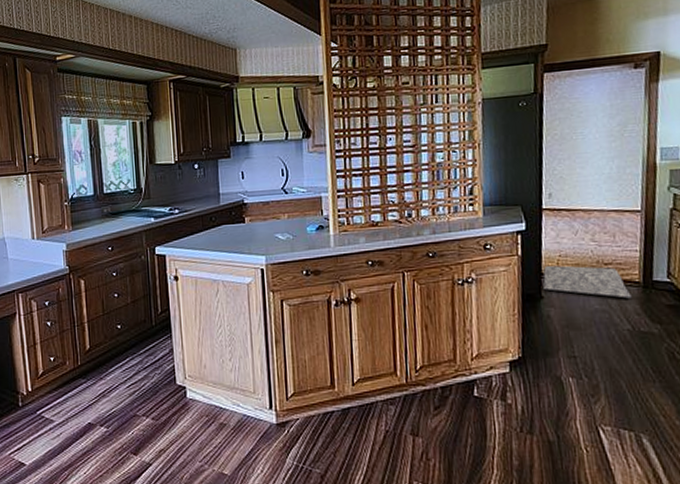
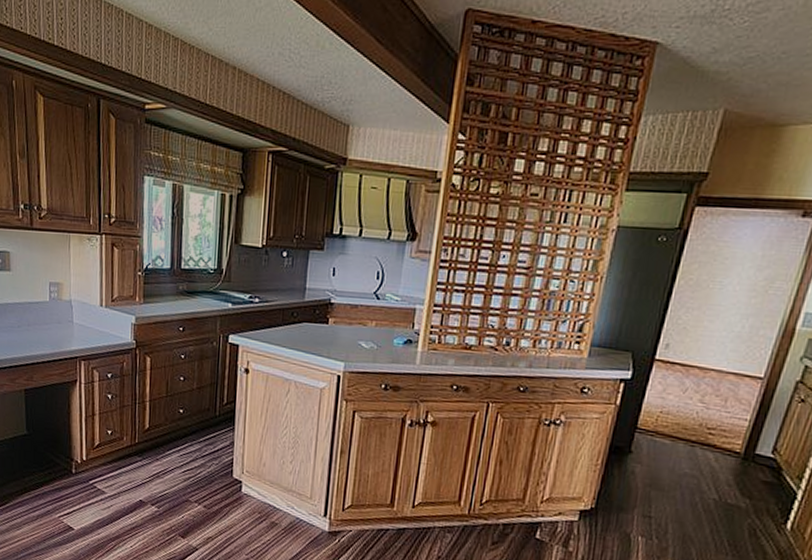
rug: present [543,265,632,299] -> none [635,419,728,468]

